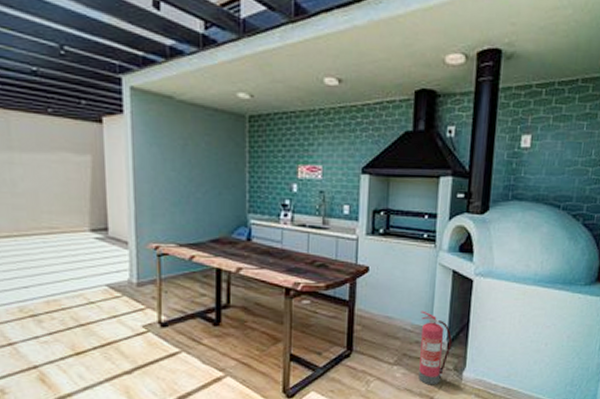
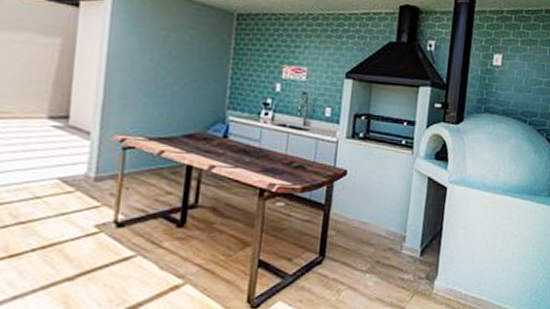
fire extinguisher: present [418,310,452,385] -> none [390,216,426,295]

